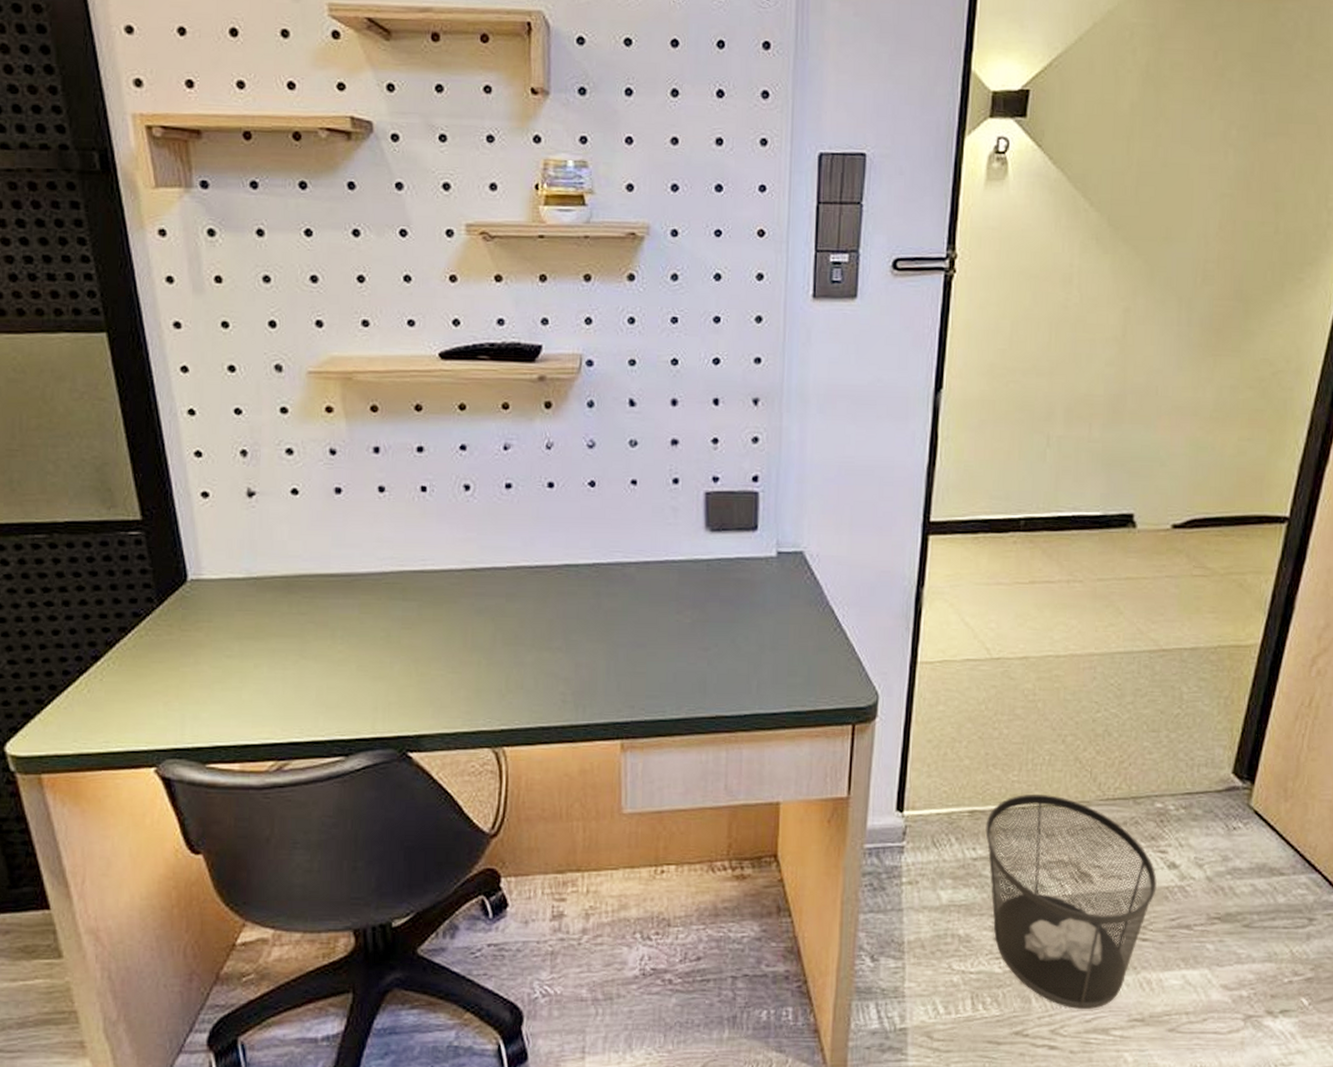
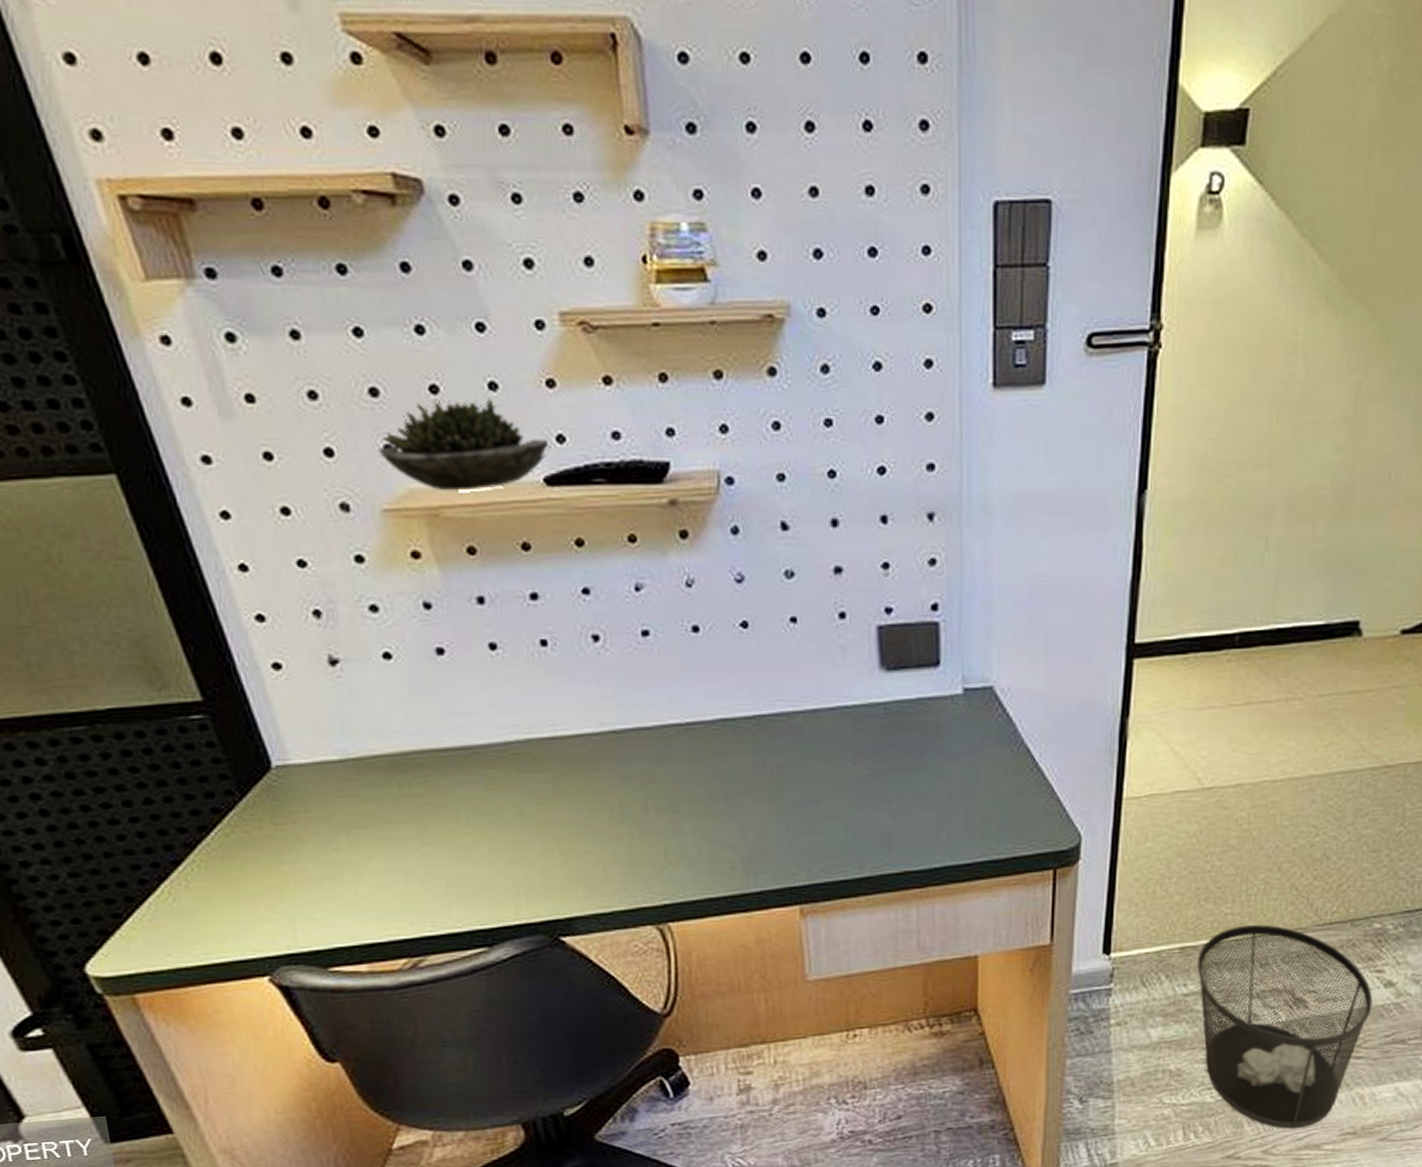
succulent plant: none [311,286,448,360] -> present [378,398,551,491]

